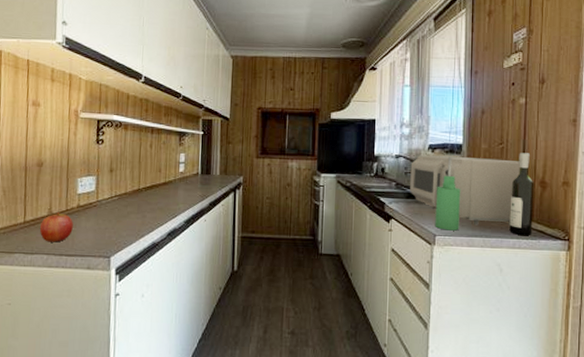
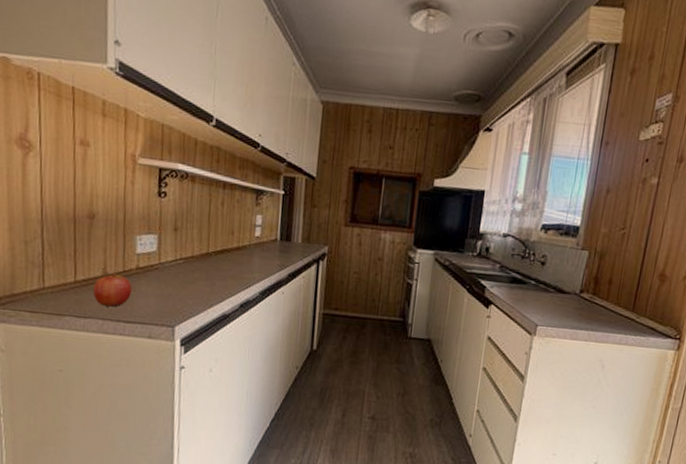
microwave: present [410,155,520,227] -> none [515,236,641,321]
soap dispenser: present [435,156,461,231] -> none [538,238,573,322]
bottle: present [509,153,534,236] -> none [618,240,653,333]

